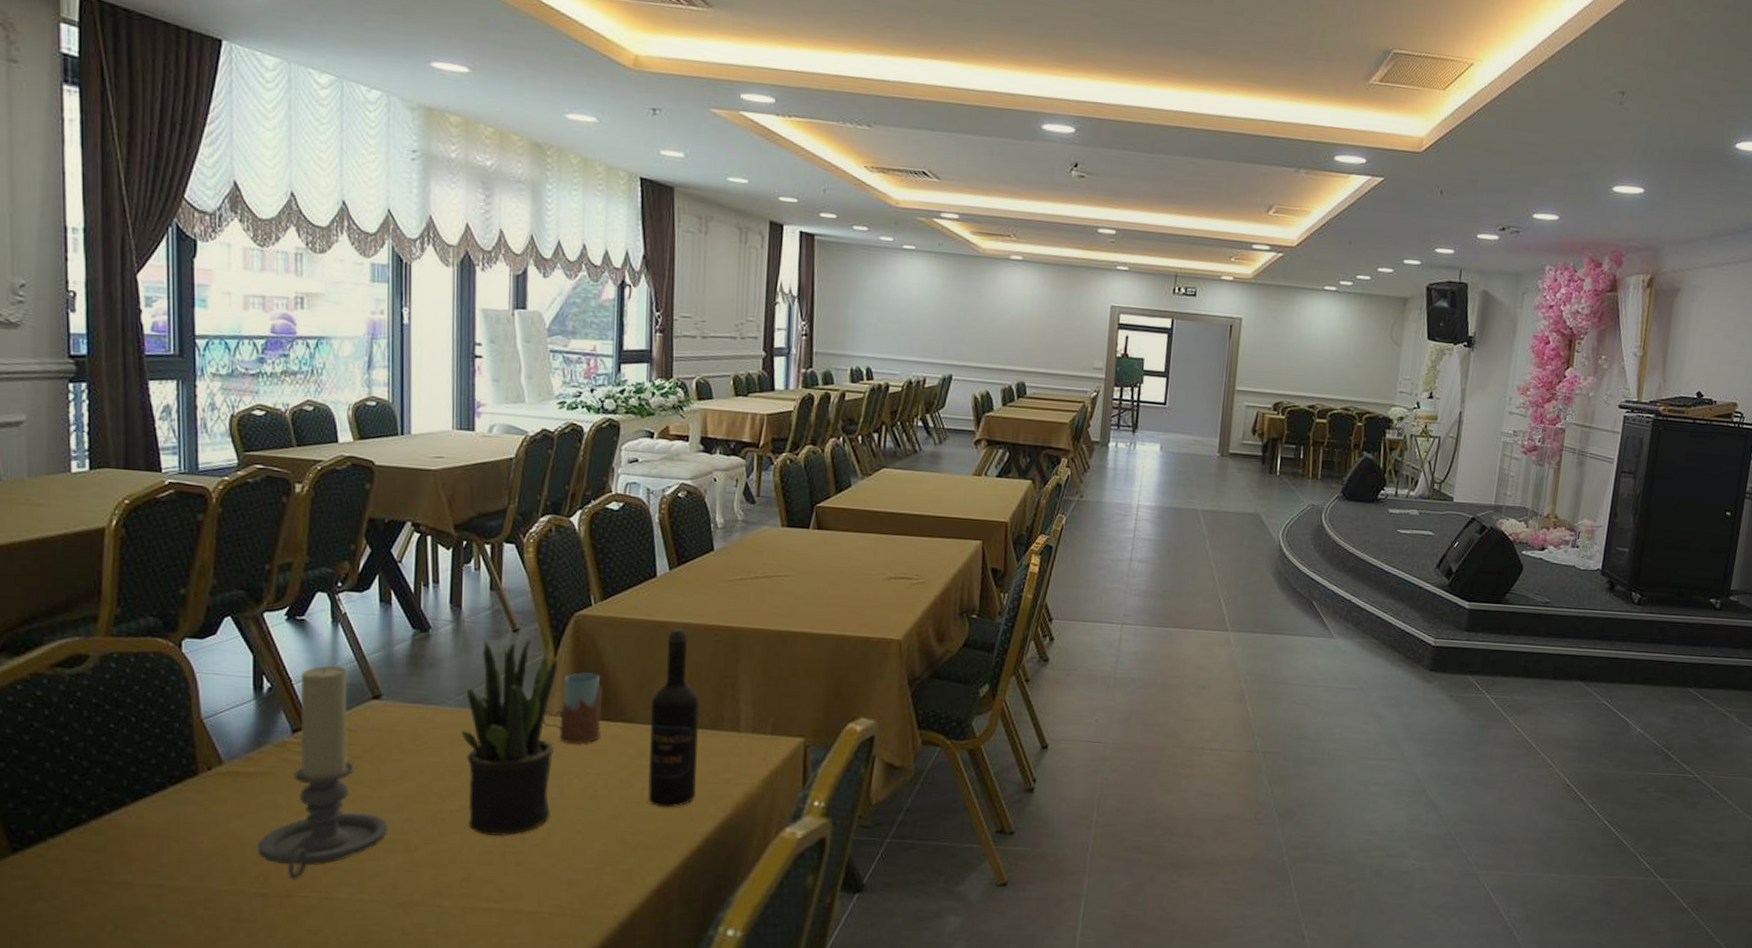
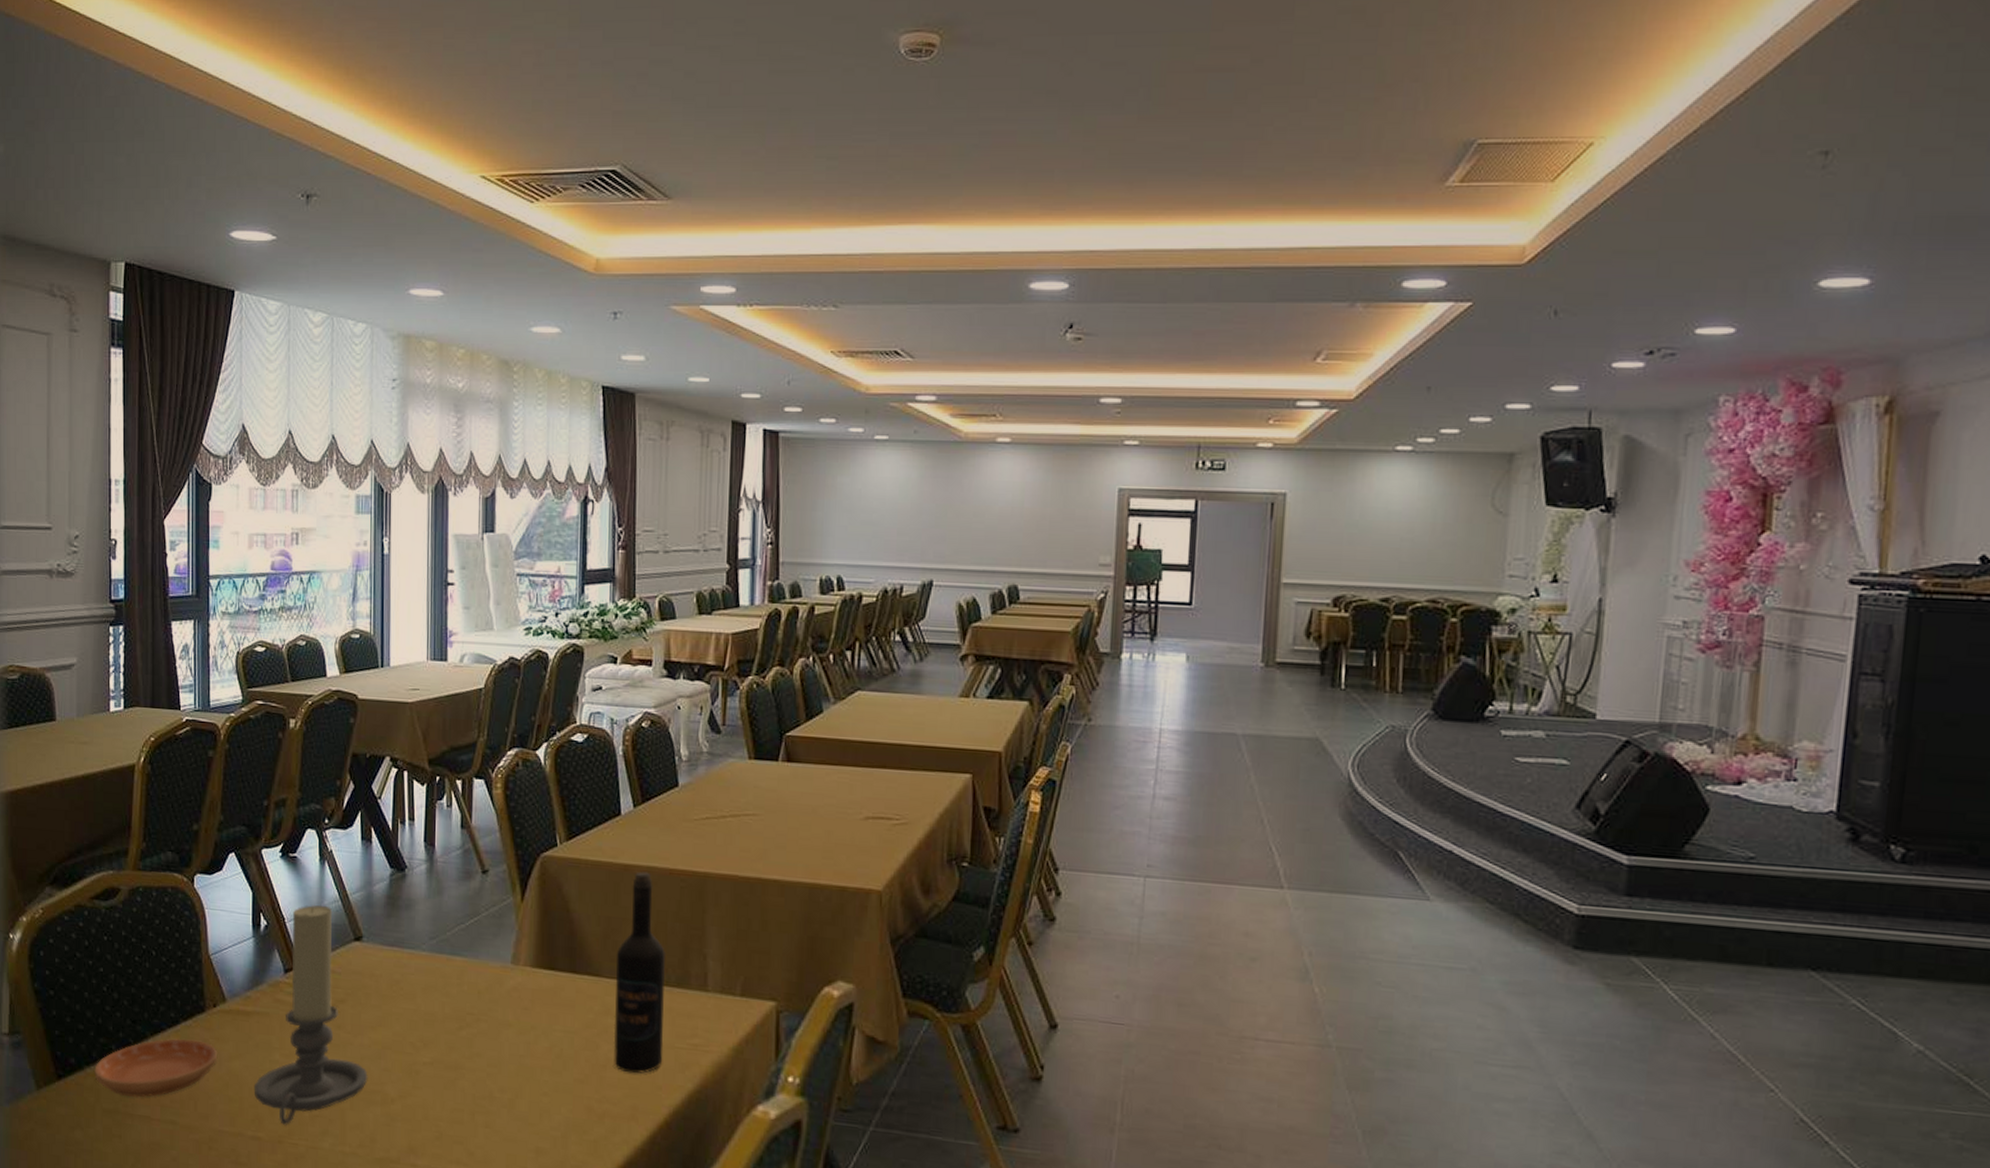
saucer: none [60,803,214,865] -> present [94,1038,218,1097]
potted plant: present [461,639,557,836] -> none [434,881,524,1094]
drinking glass: present [543,672,602,745] -> none [510,919,568,998]

